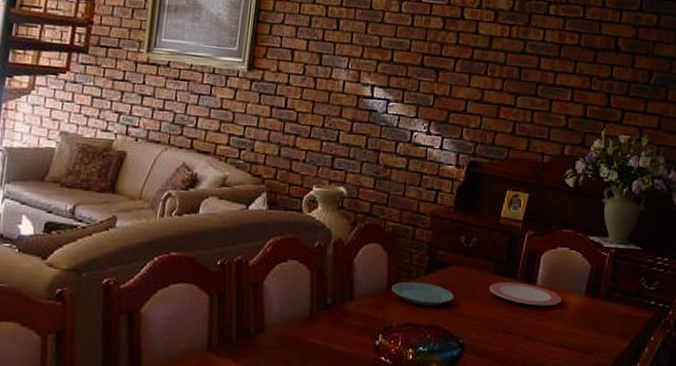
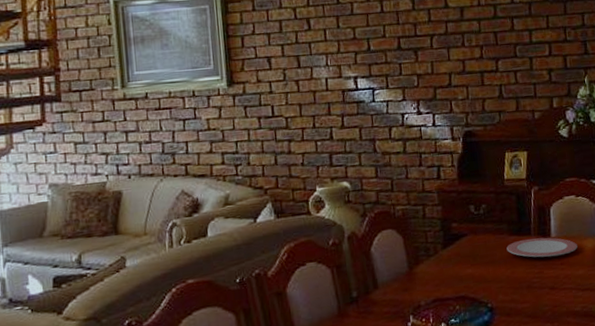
plate: present [391,282,454,306] -> none [412,257,474,280]

